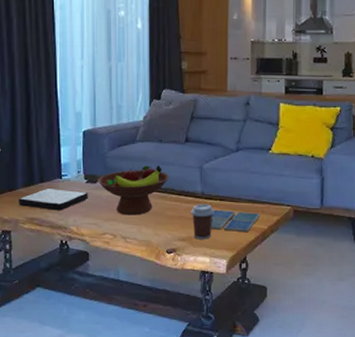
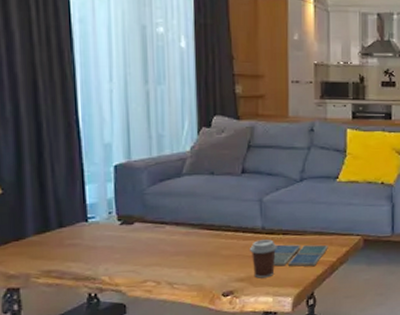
book: present [18,189,88,211] -> none [28,234,123,260]
fruit bowl: present [98,165,170,215] -> none [135,200,224,259]

